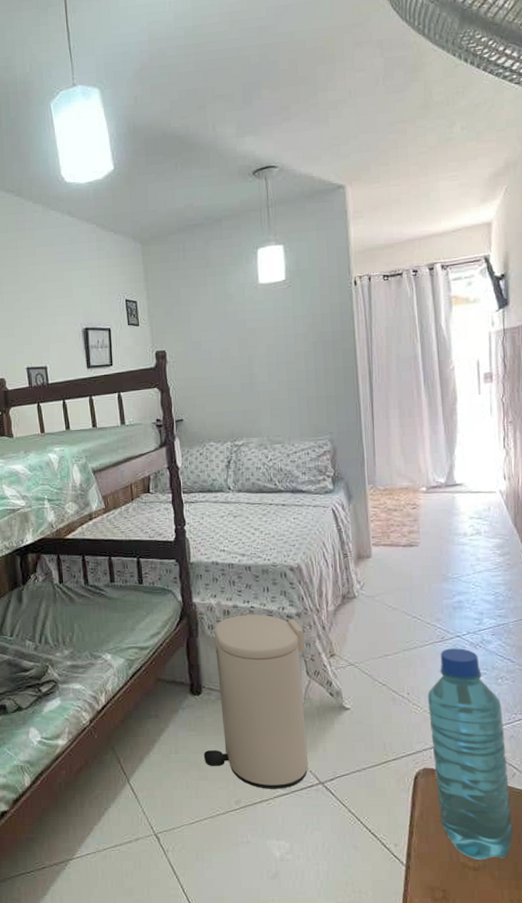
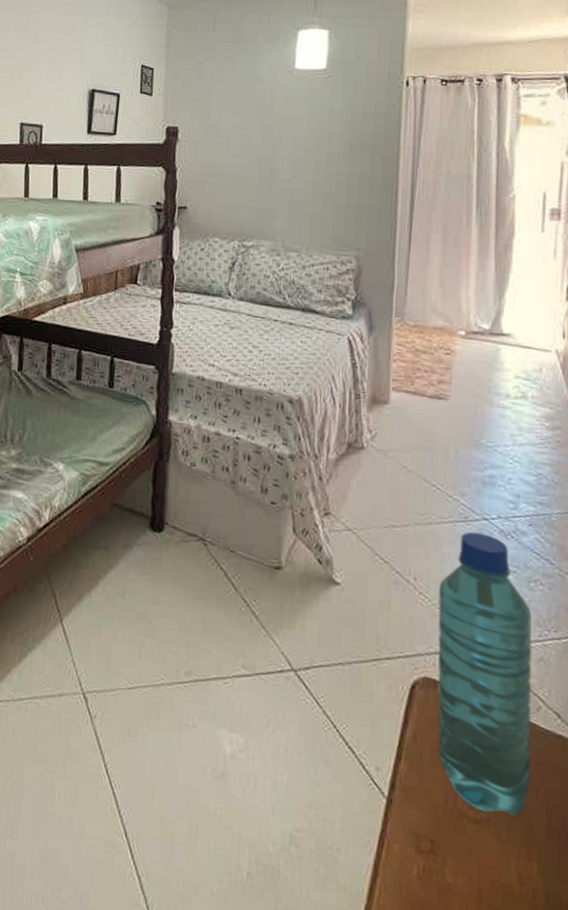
pedal bin: present [203,614,308,789] -> none [154,444,296,668]

